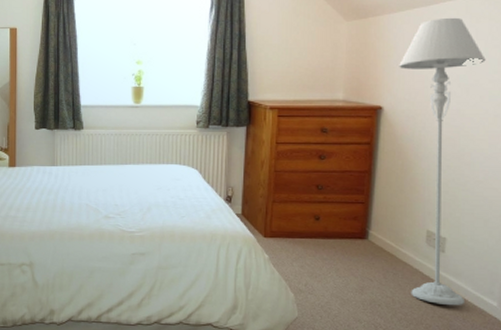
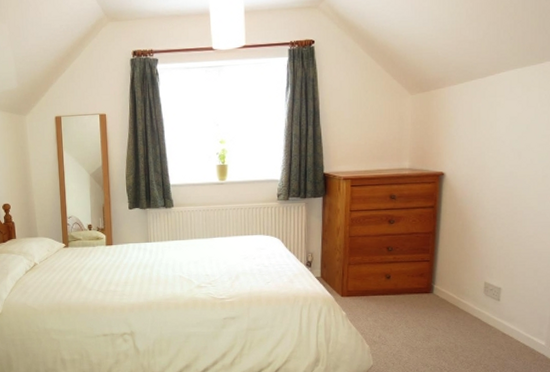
floor lamp: present [399,17,486,306] -> none [459,87,536,347]

